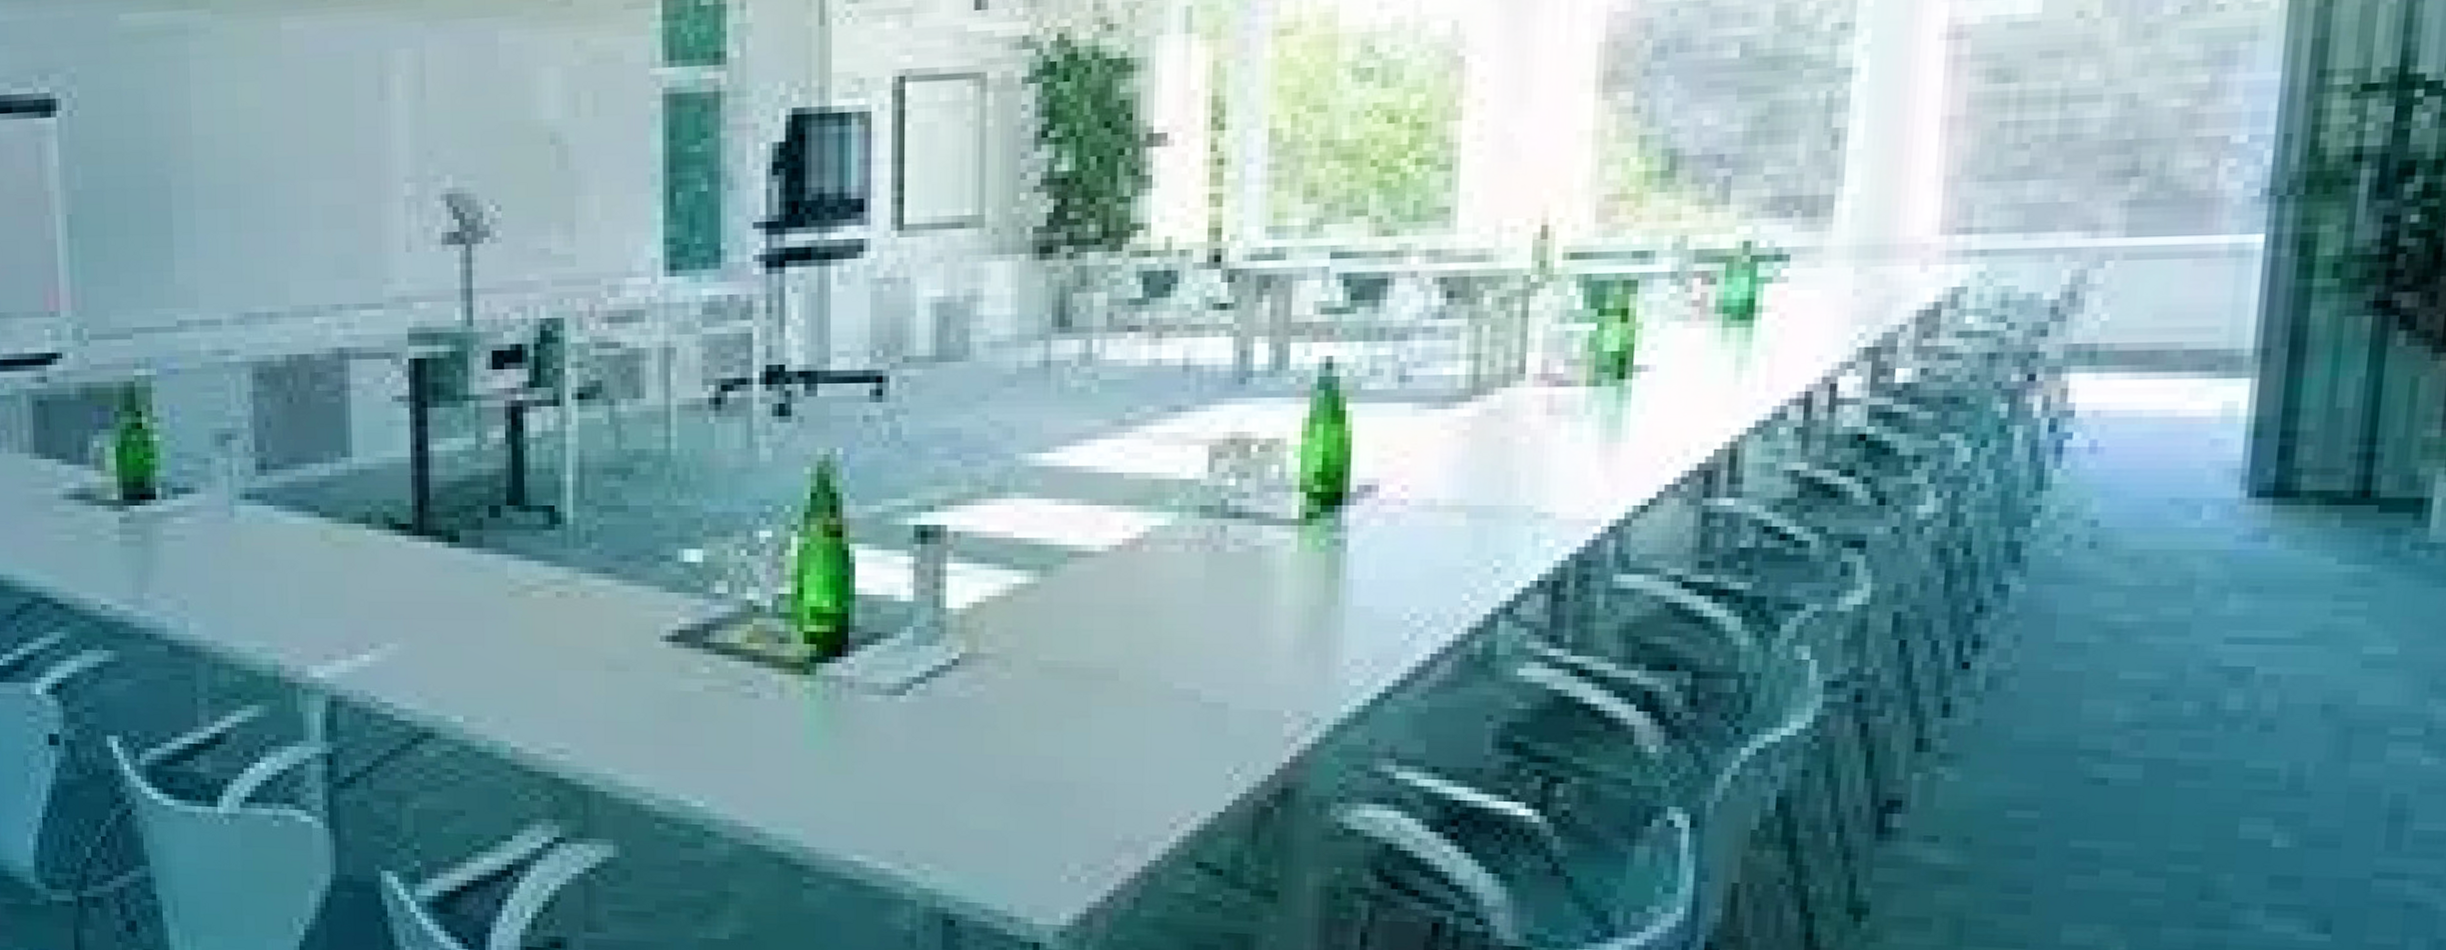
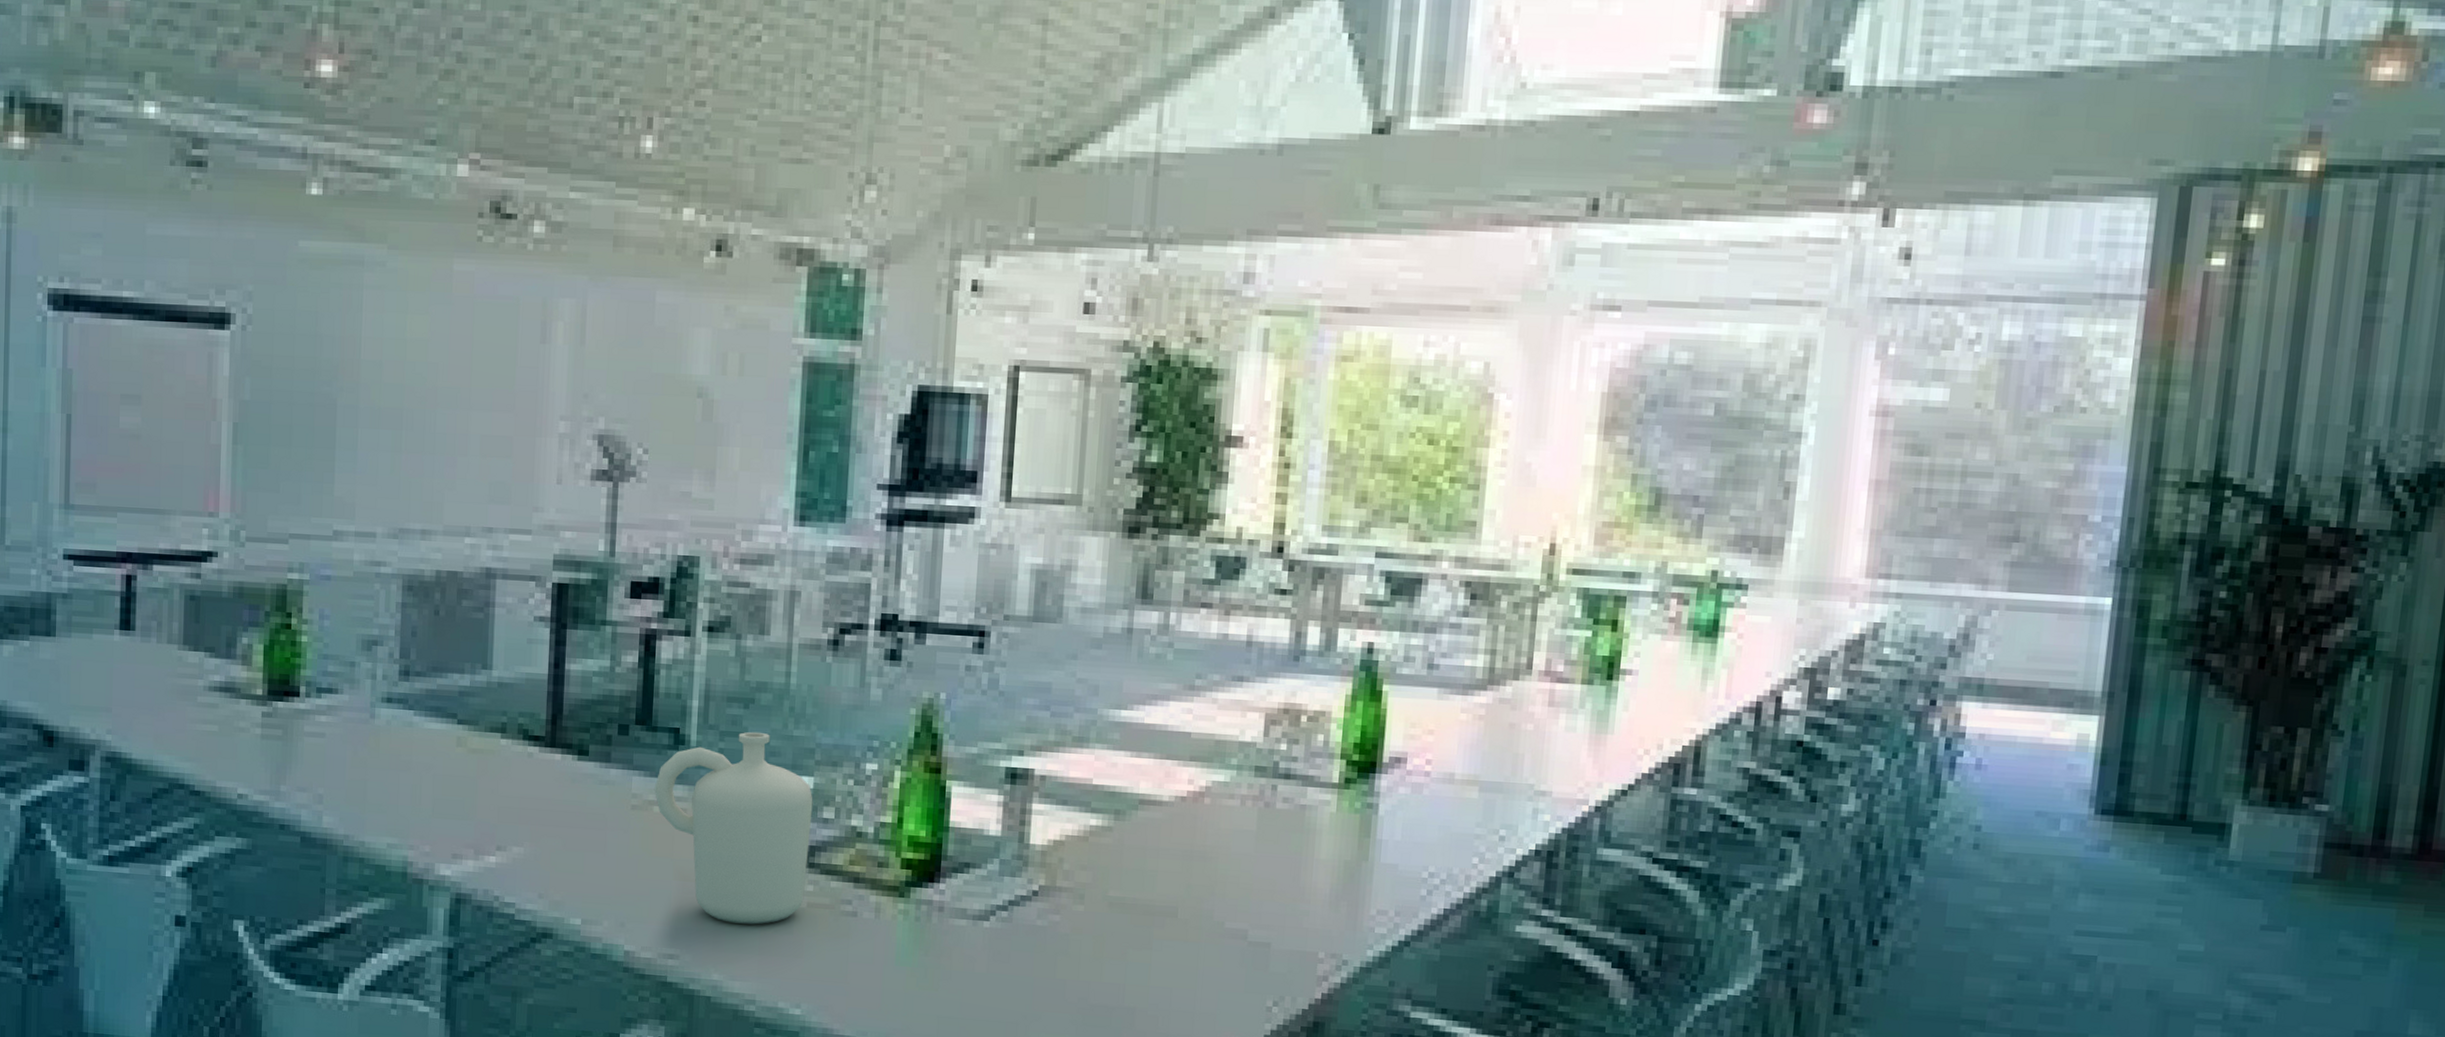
water jug: none [531,504,704,713] -> present [654,731,813,925]

